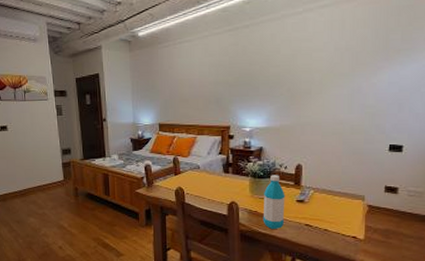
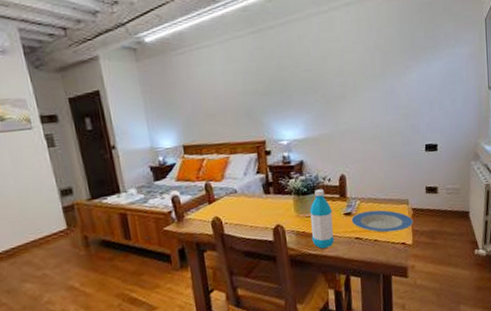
plate: none [303,201,368,225] -> present [351,209,414,233]

